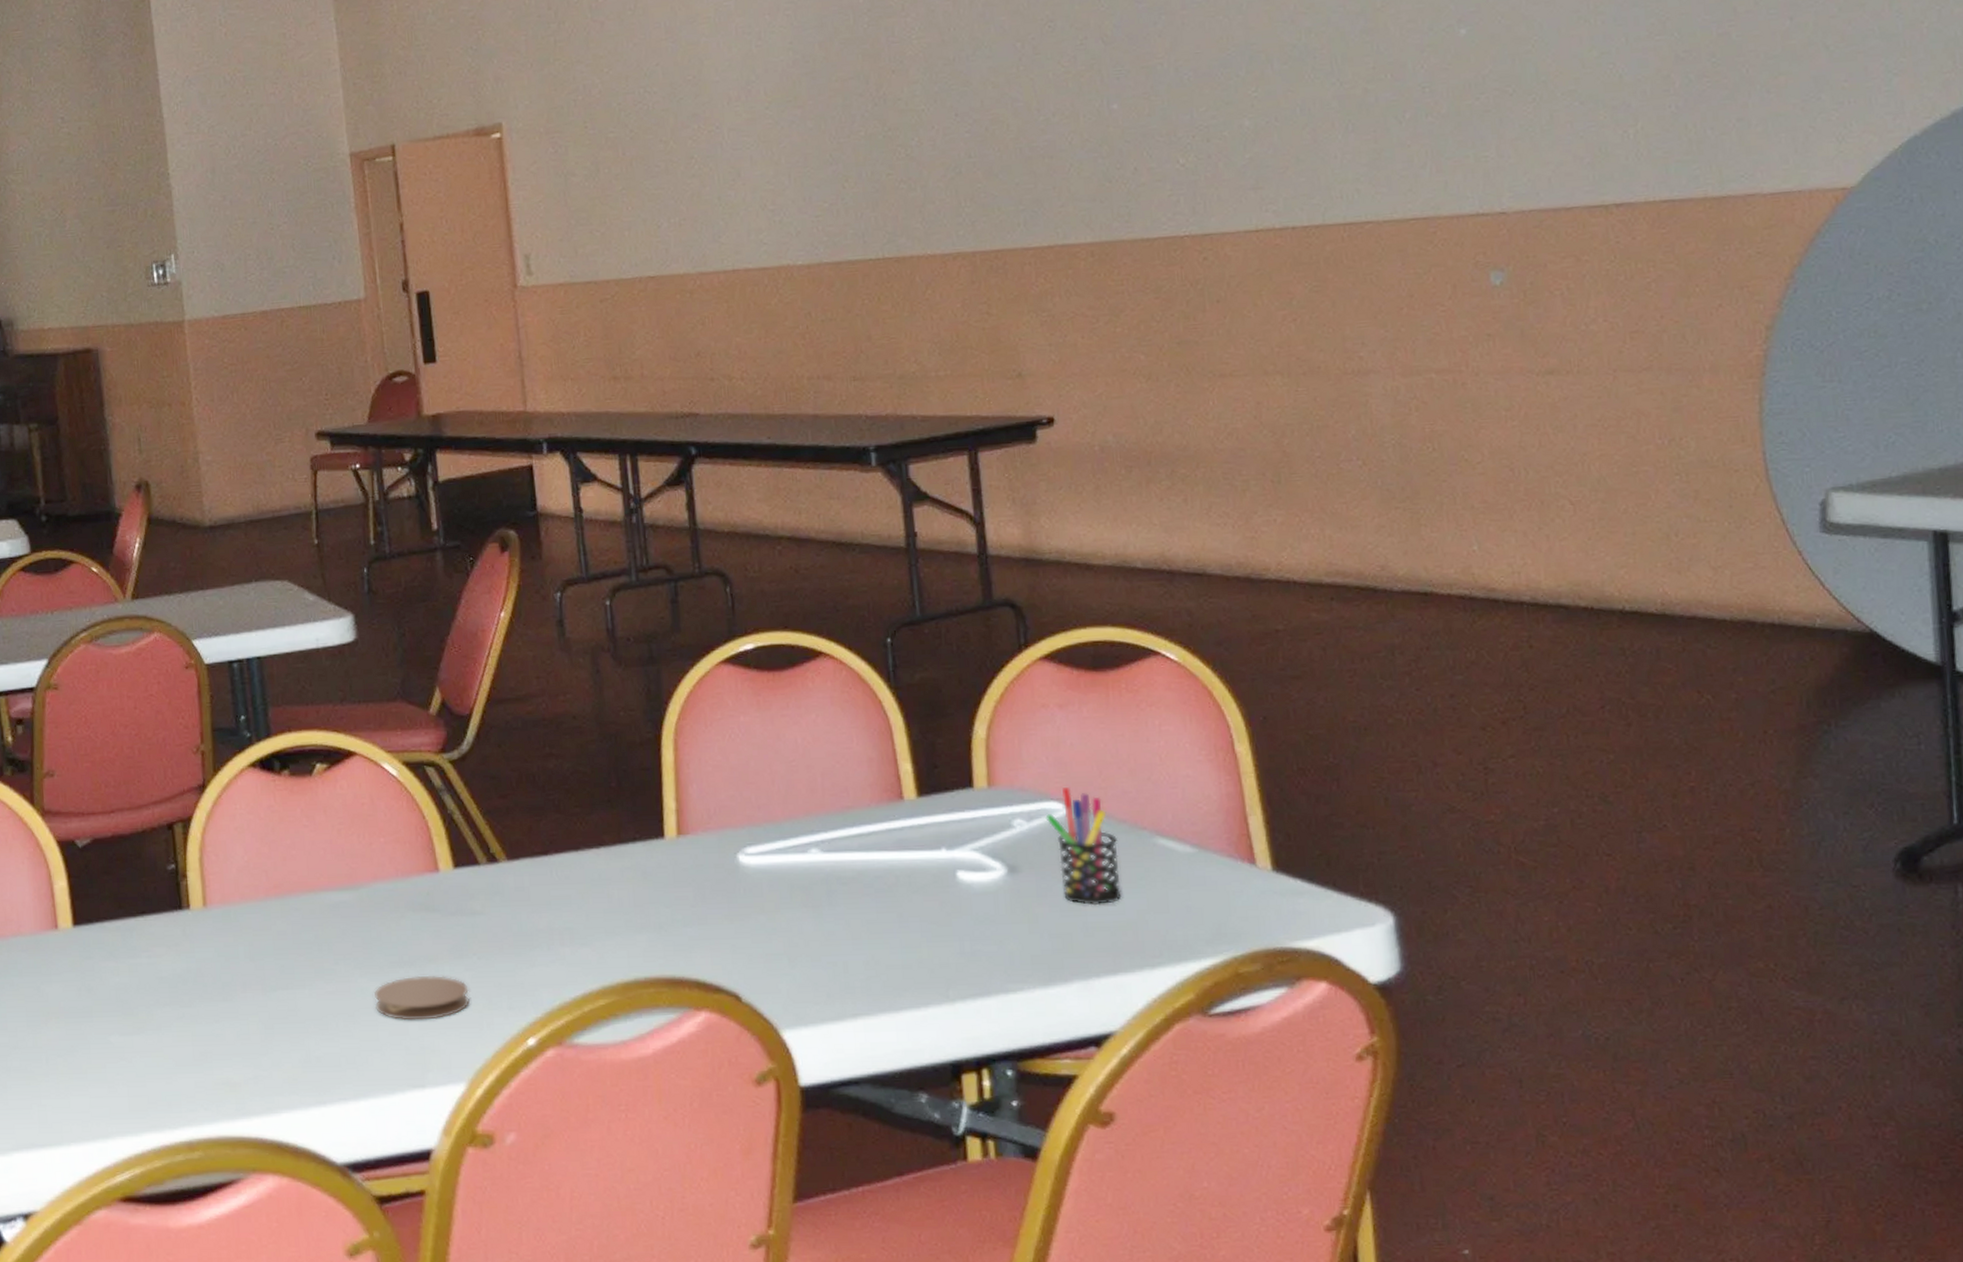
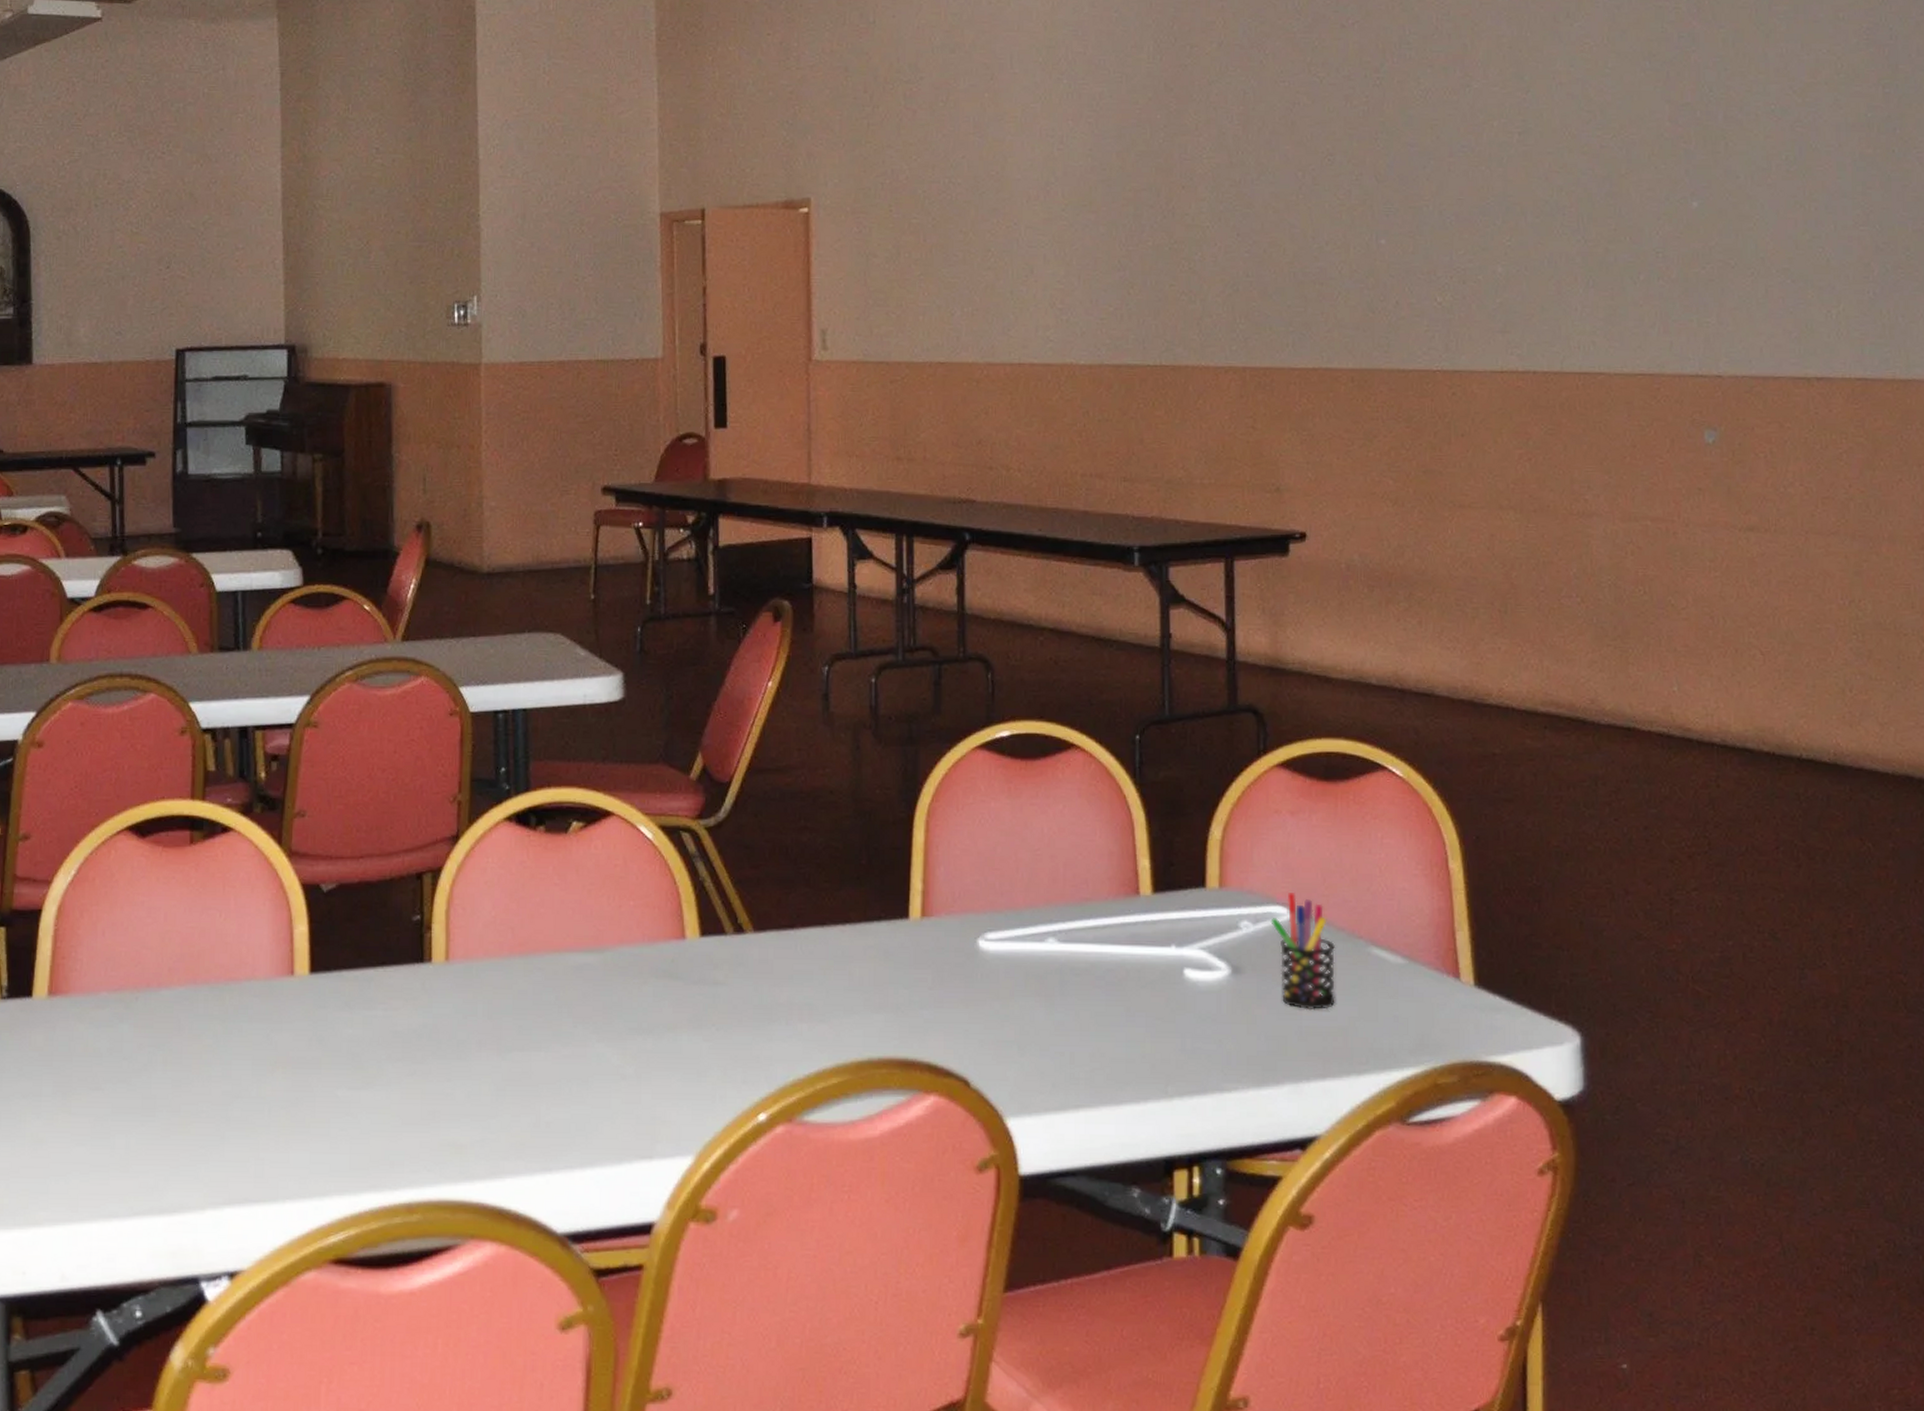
coaster: present [373,976,470,1021] -> none [609,1044,705,1090]

